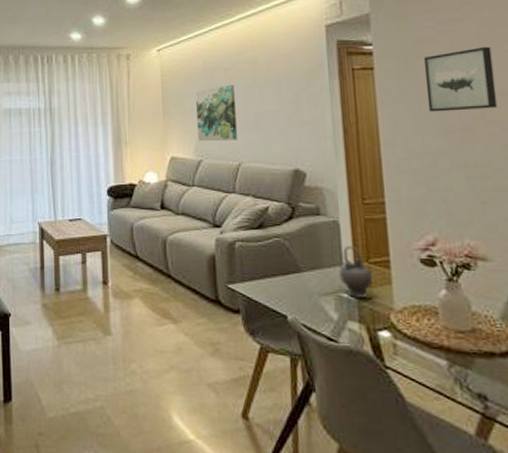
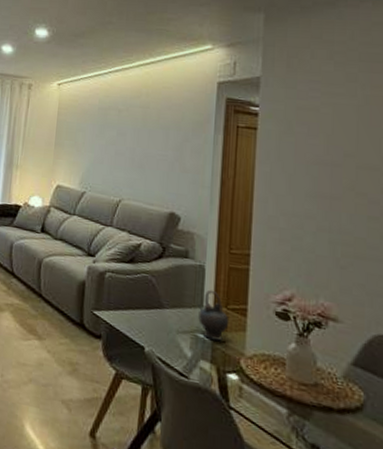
wall art: present [195,84,238,141] -> none [85,125,125,179]
wall art: present [423,46,498,112] -> none [303,122,369,182]

